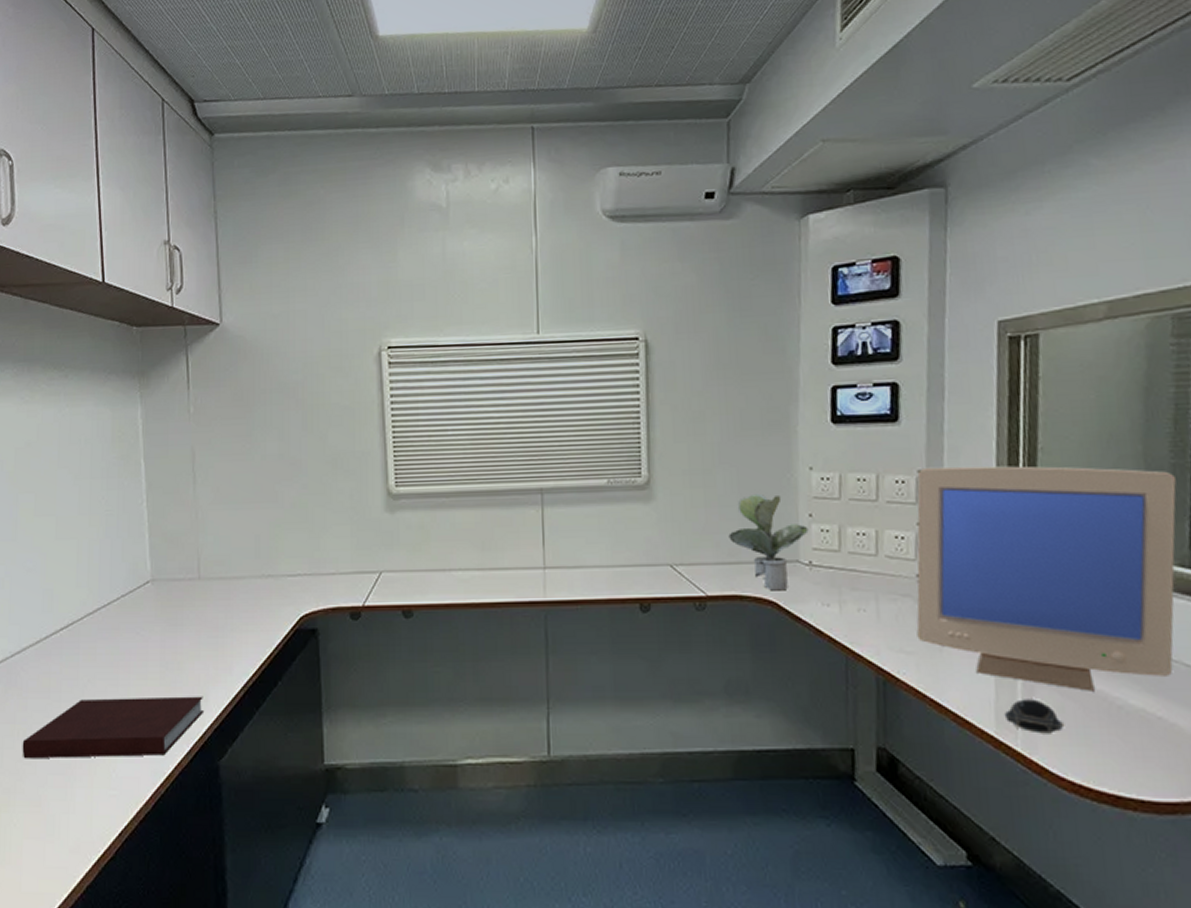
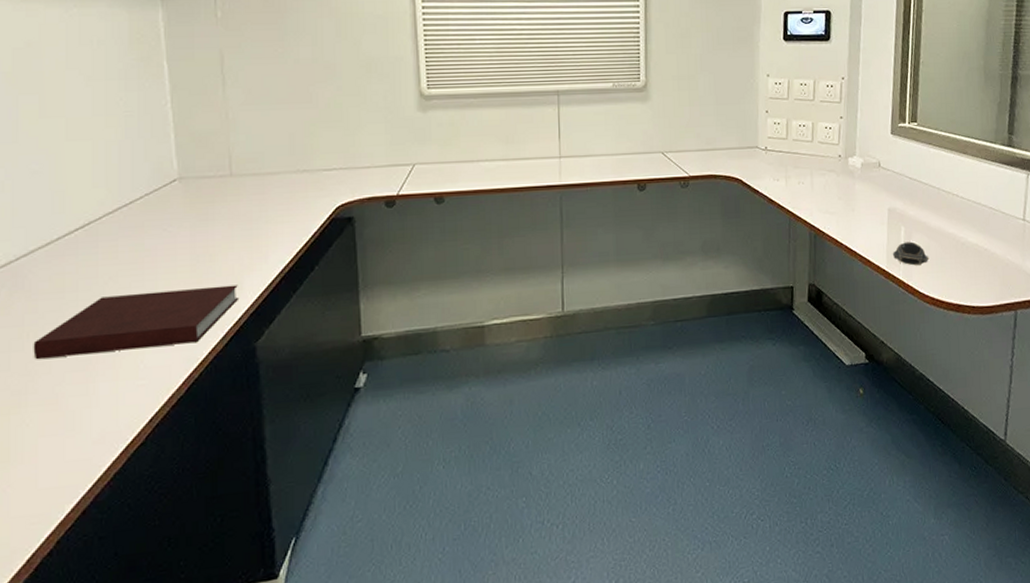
potted plant: present [728,493,809,591] -> none [707,95,765,171]
computer monitor: present [916,466,1177,691] -> none [838,74,1002,234]

